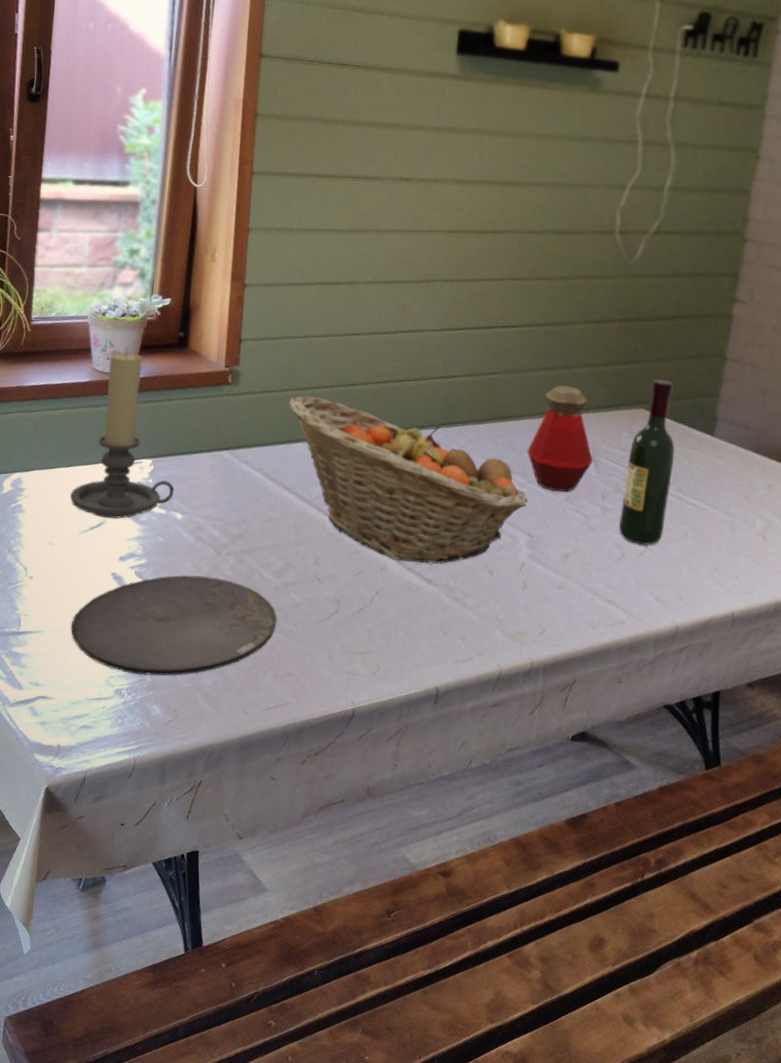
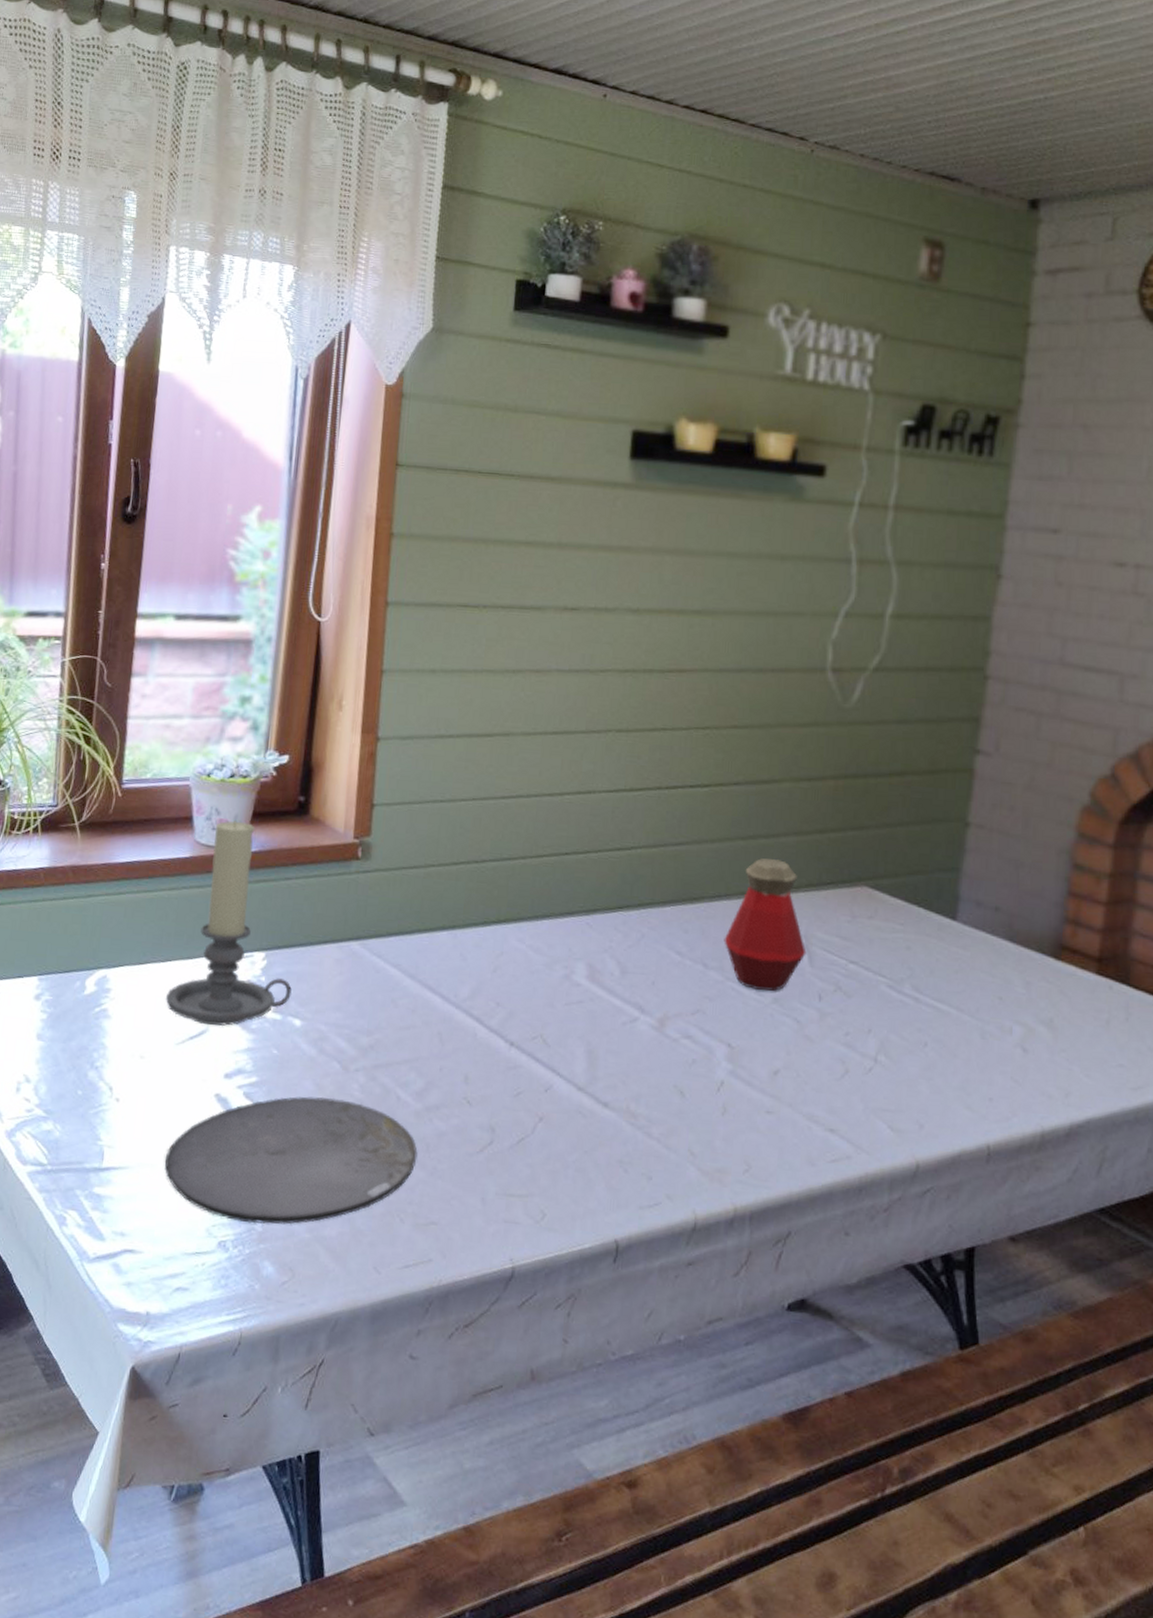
fruit basket: present [288,396,528,564] -> none [431,873,727,1082]
wine bottle: present [618,379,675,545] -> none [840,850,908,1059]

